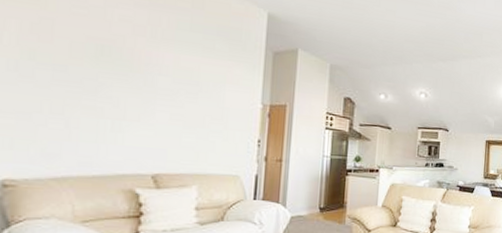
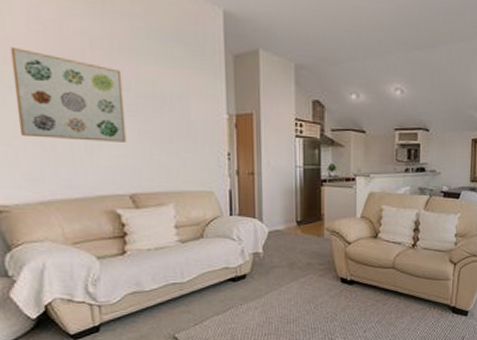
wall art: none [43,26,161,124] -> present [10,46,127,142]

